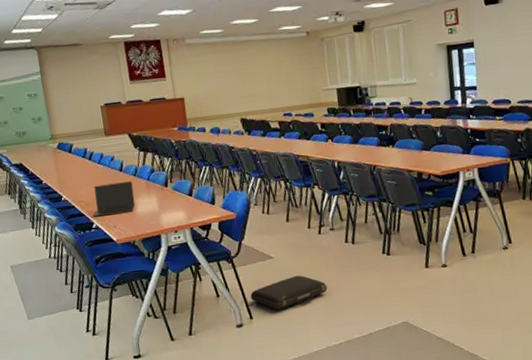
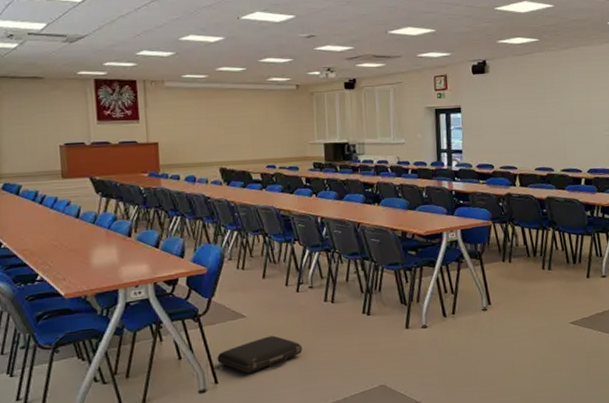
laptop: present [93,181,136,217] -> none [38,229,92,268]

